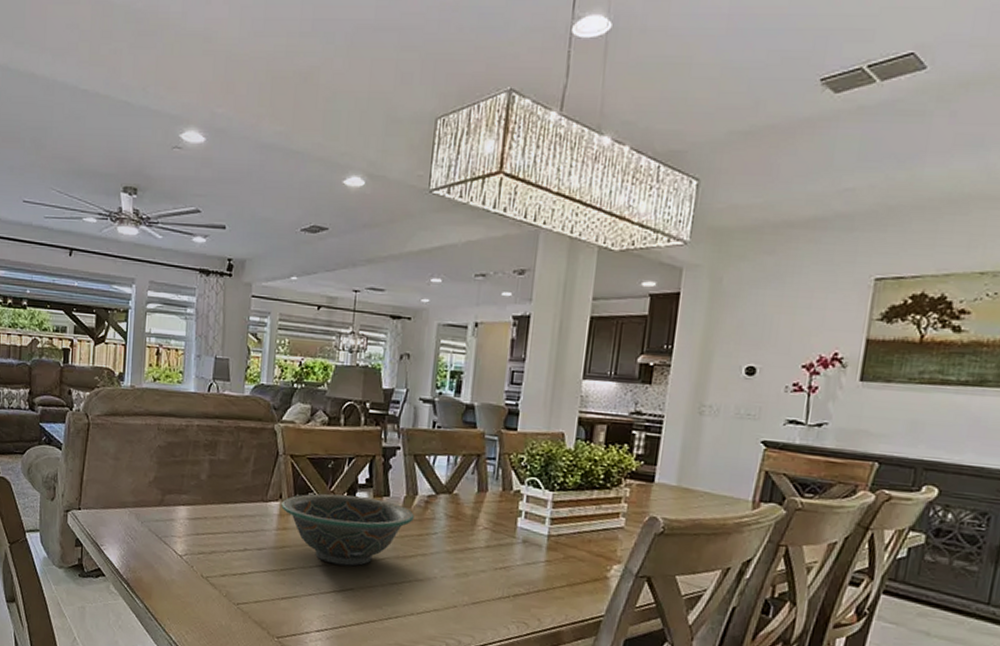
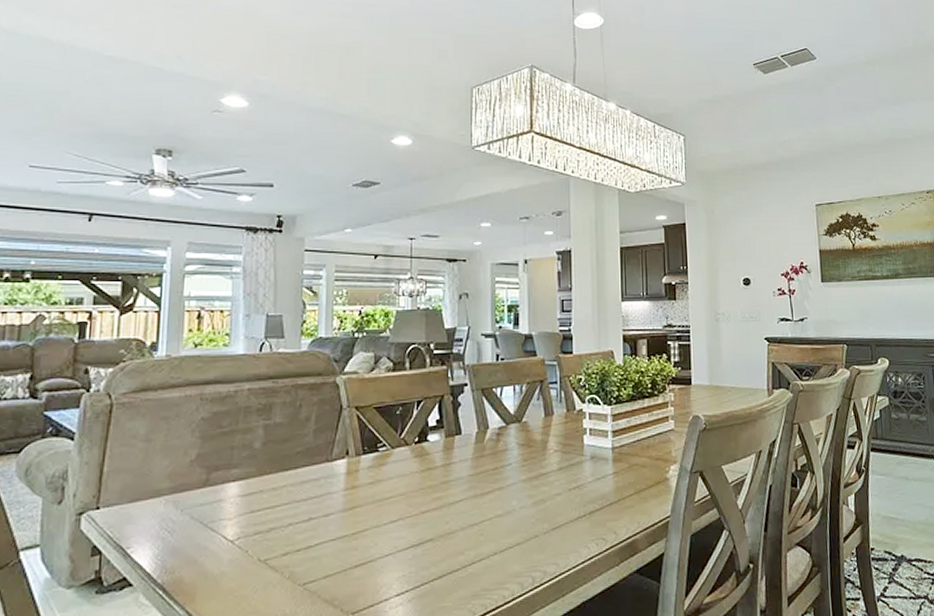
decorative bowl: present [281,493,414,566] -> none [348,439,487,516]

